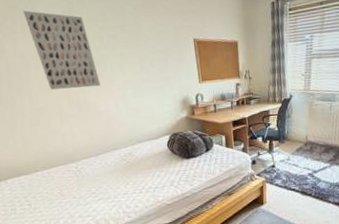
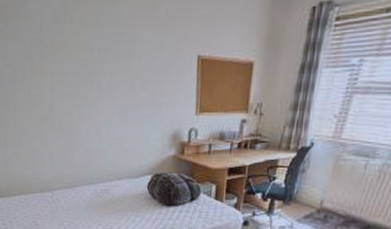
wall art: present [23,10,101,90] -> none [15,11,85,108]

